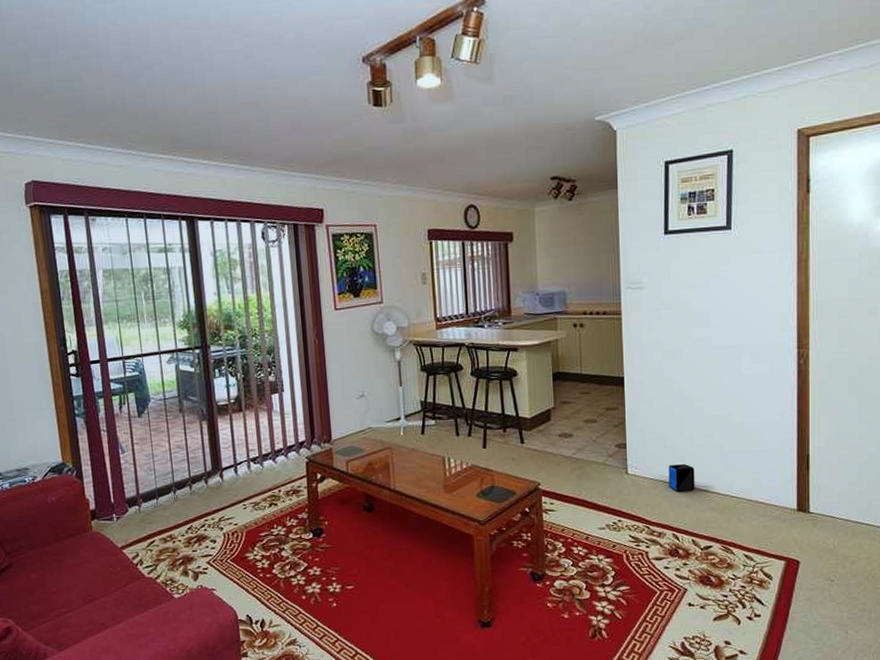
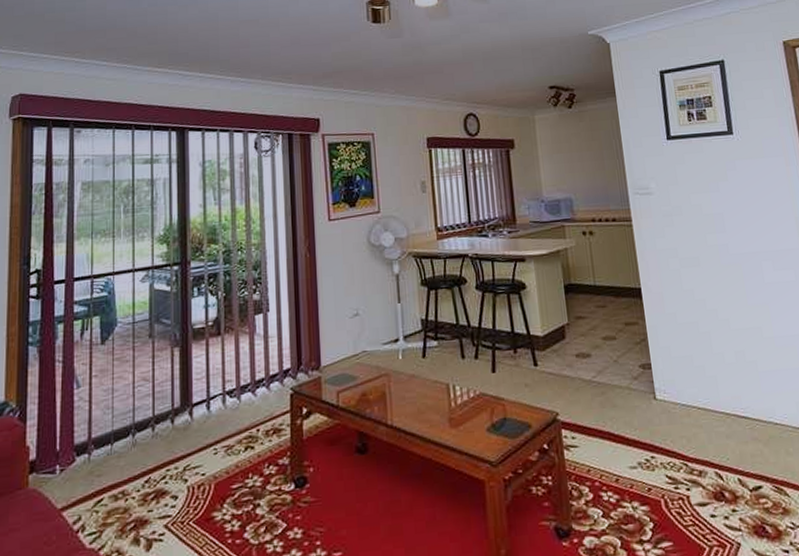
speaker: present [668,464,695,492] -> none [700,386,733,420]

